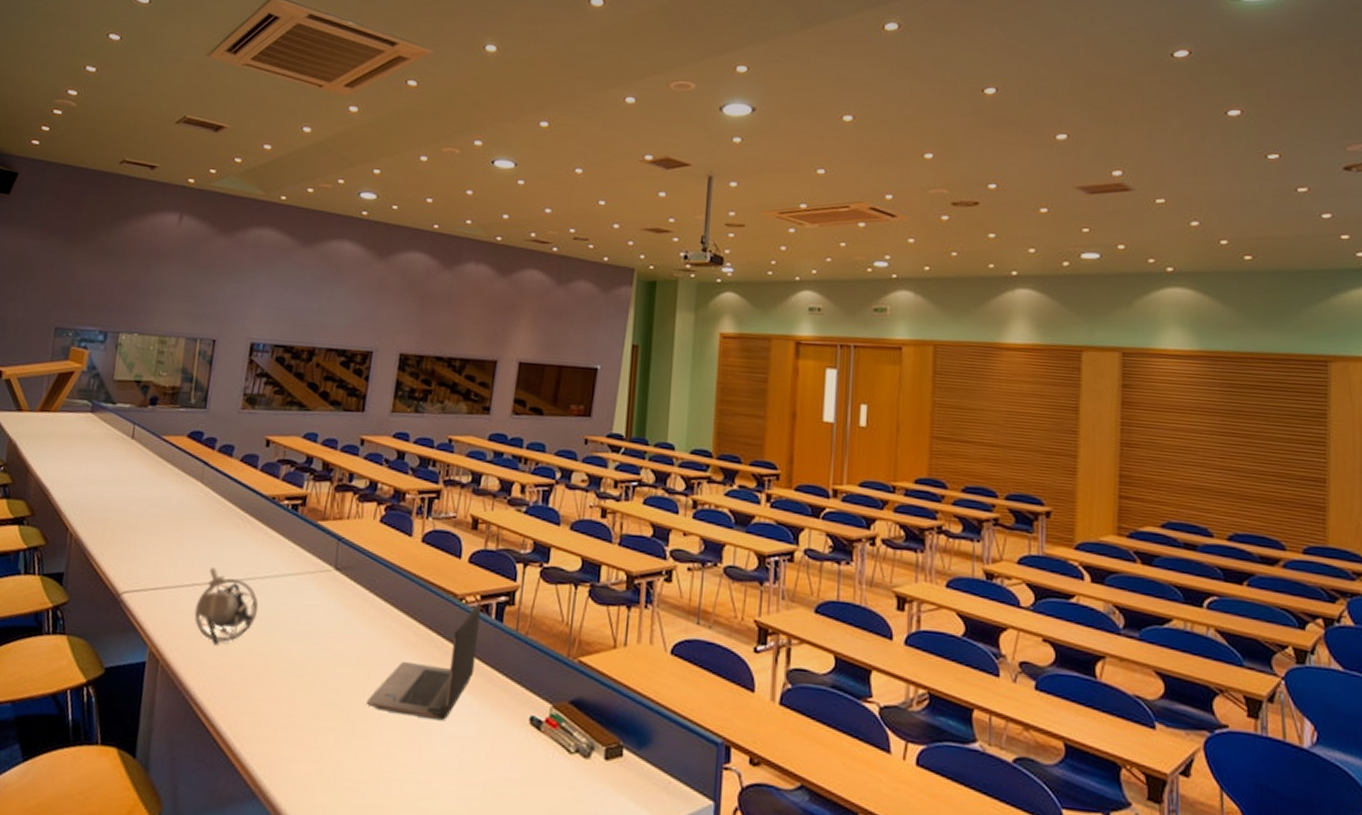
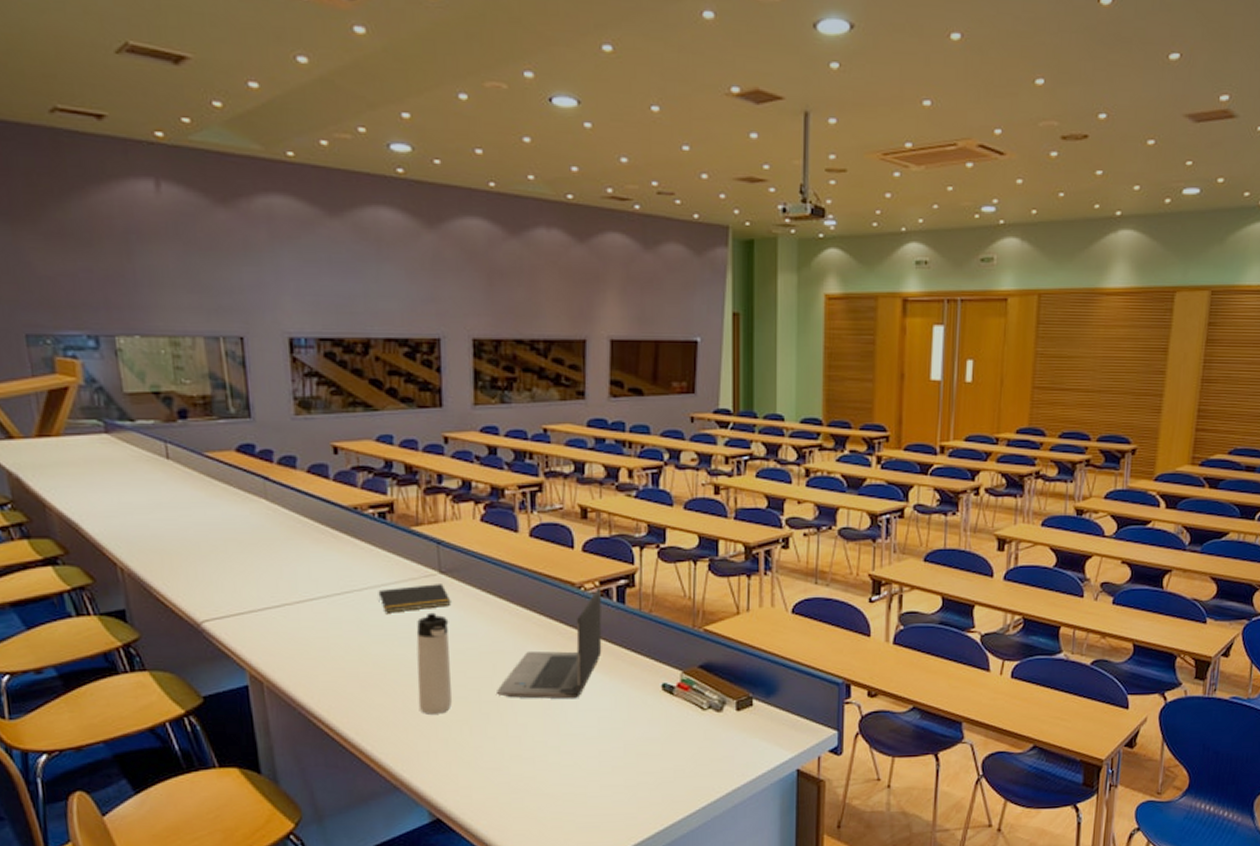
studio microphone: present [194,566,259,645] -> none [290,584,363,660]
notepad: none [276,579,341,605] -> present [378,584,452,613]
thermos bottle: none [291,608,335,718] -> present [416,612,453,714]

